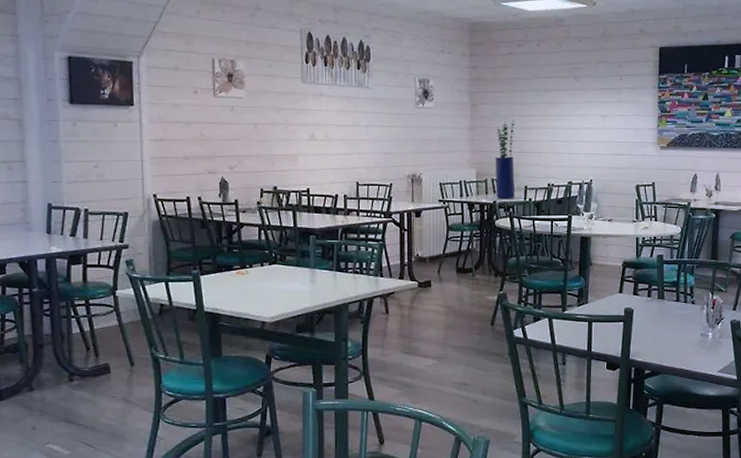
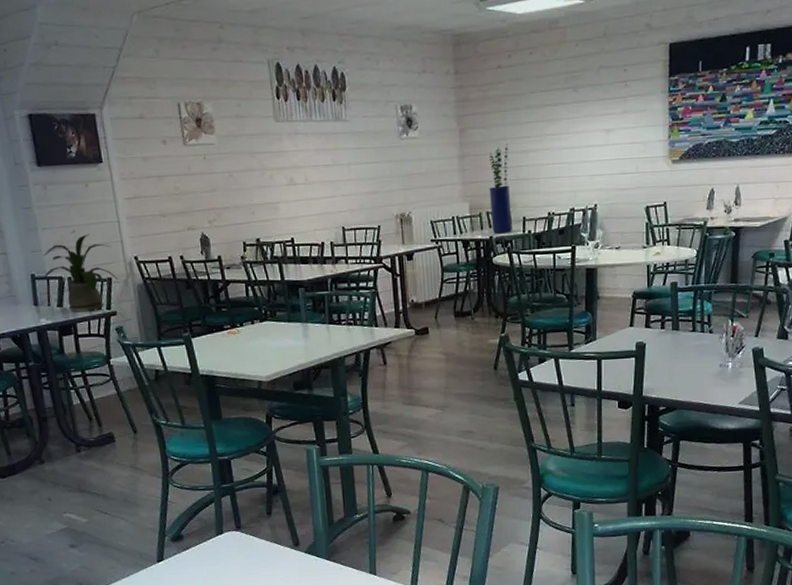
house plant: none [61,169,134,243] -> present [43,233,118,313]

